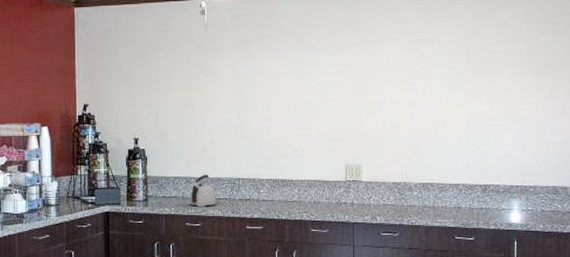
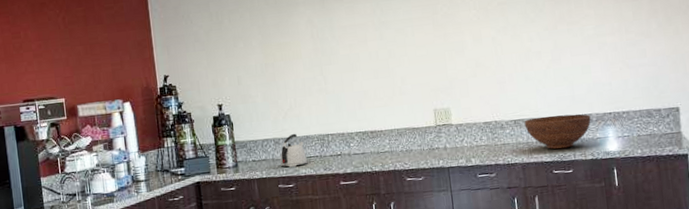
fruit bowl: none [432,182,498,216] -> present [524,114,591,150]

